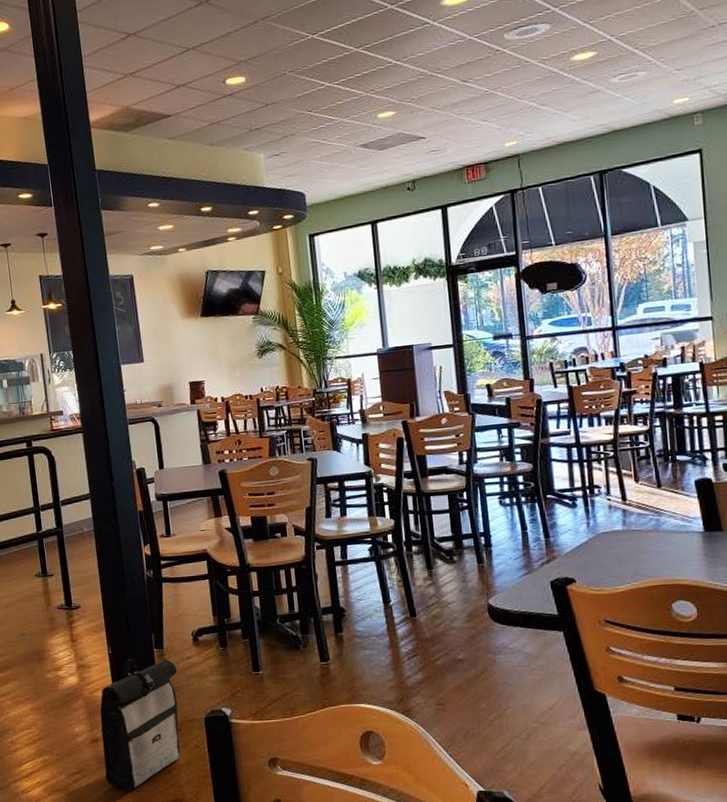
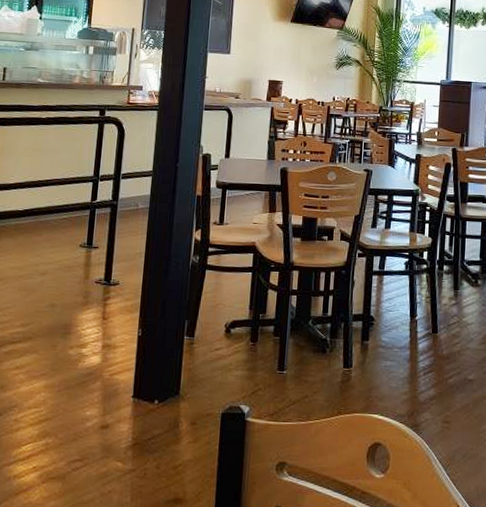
backpack: present [99,659,181,791] -> none [108,344,204,485]

